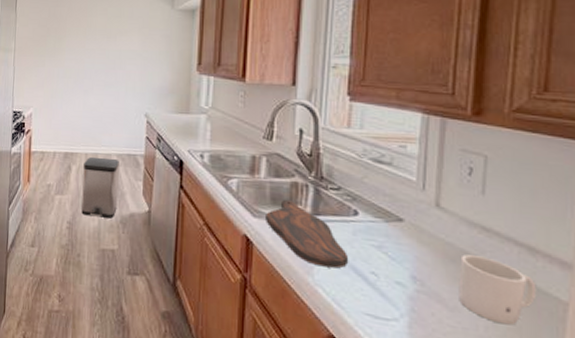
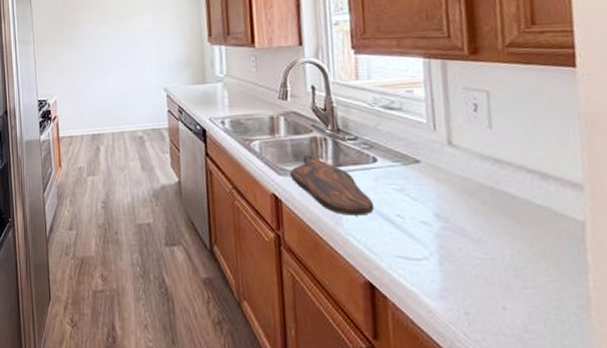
pedal bin: present [81,156,119,218] -> none [111,135,148,193]
mug: present [458,254,537,326] -> none [478,186,555,251]

